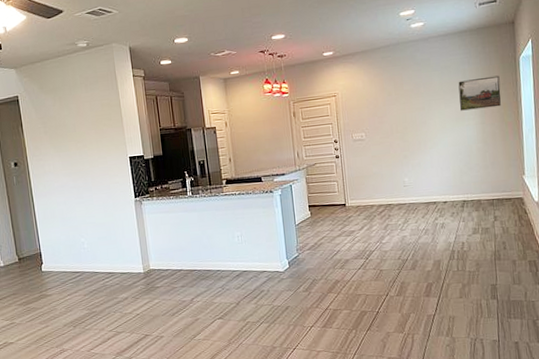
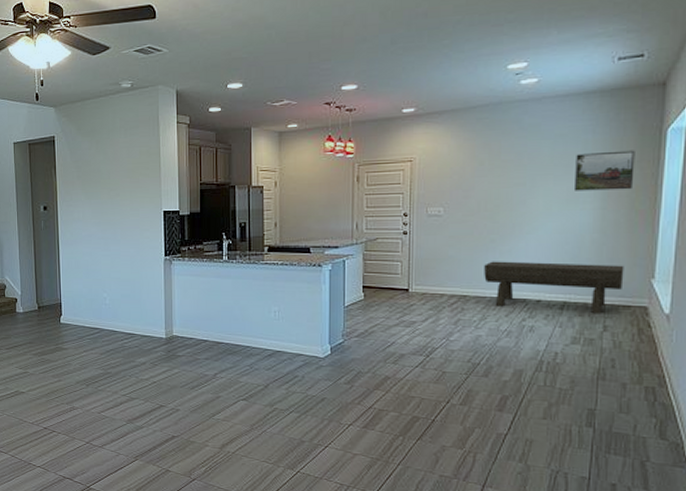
bench: none [401,167,504,211] -> present [484,261,624,314]

